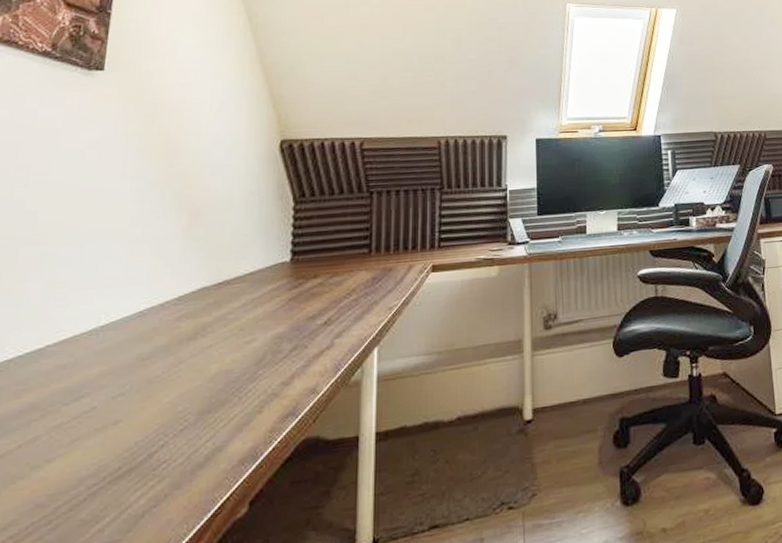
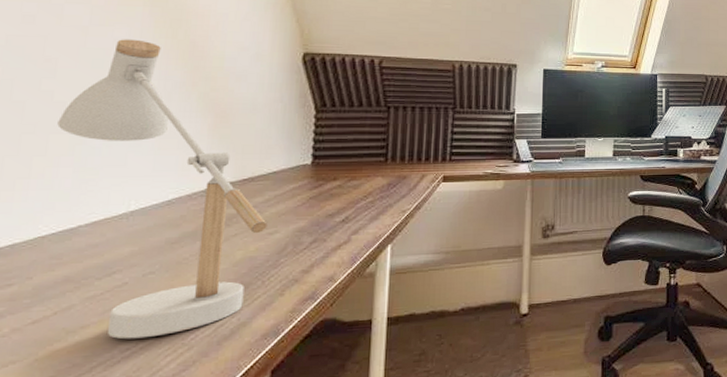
desk lamp: none [28,139,244,473] -> present [57,39,268,340]

